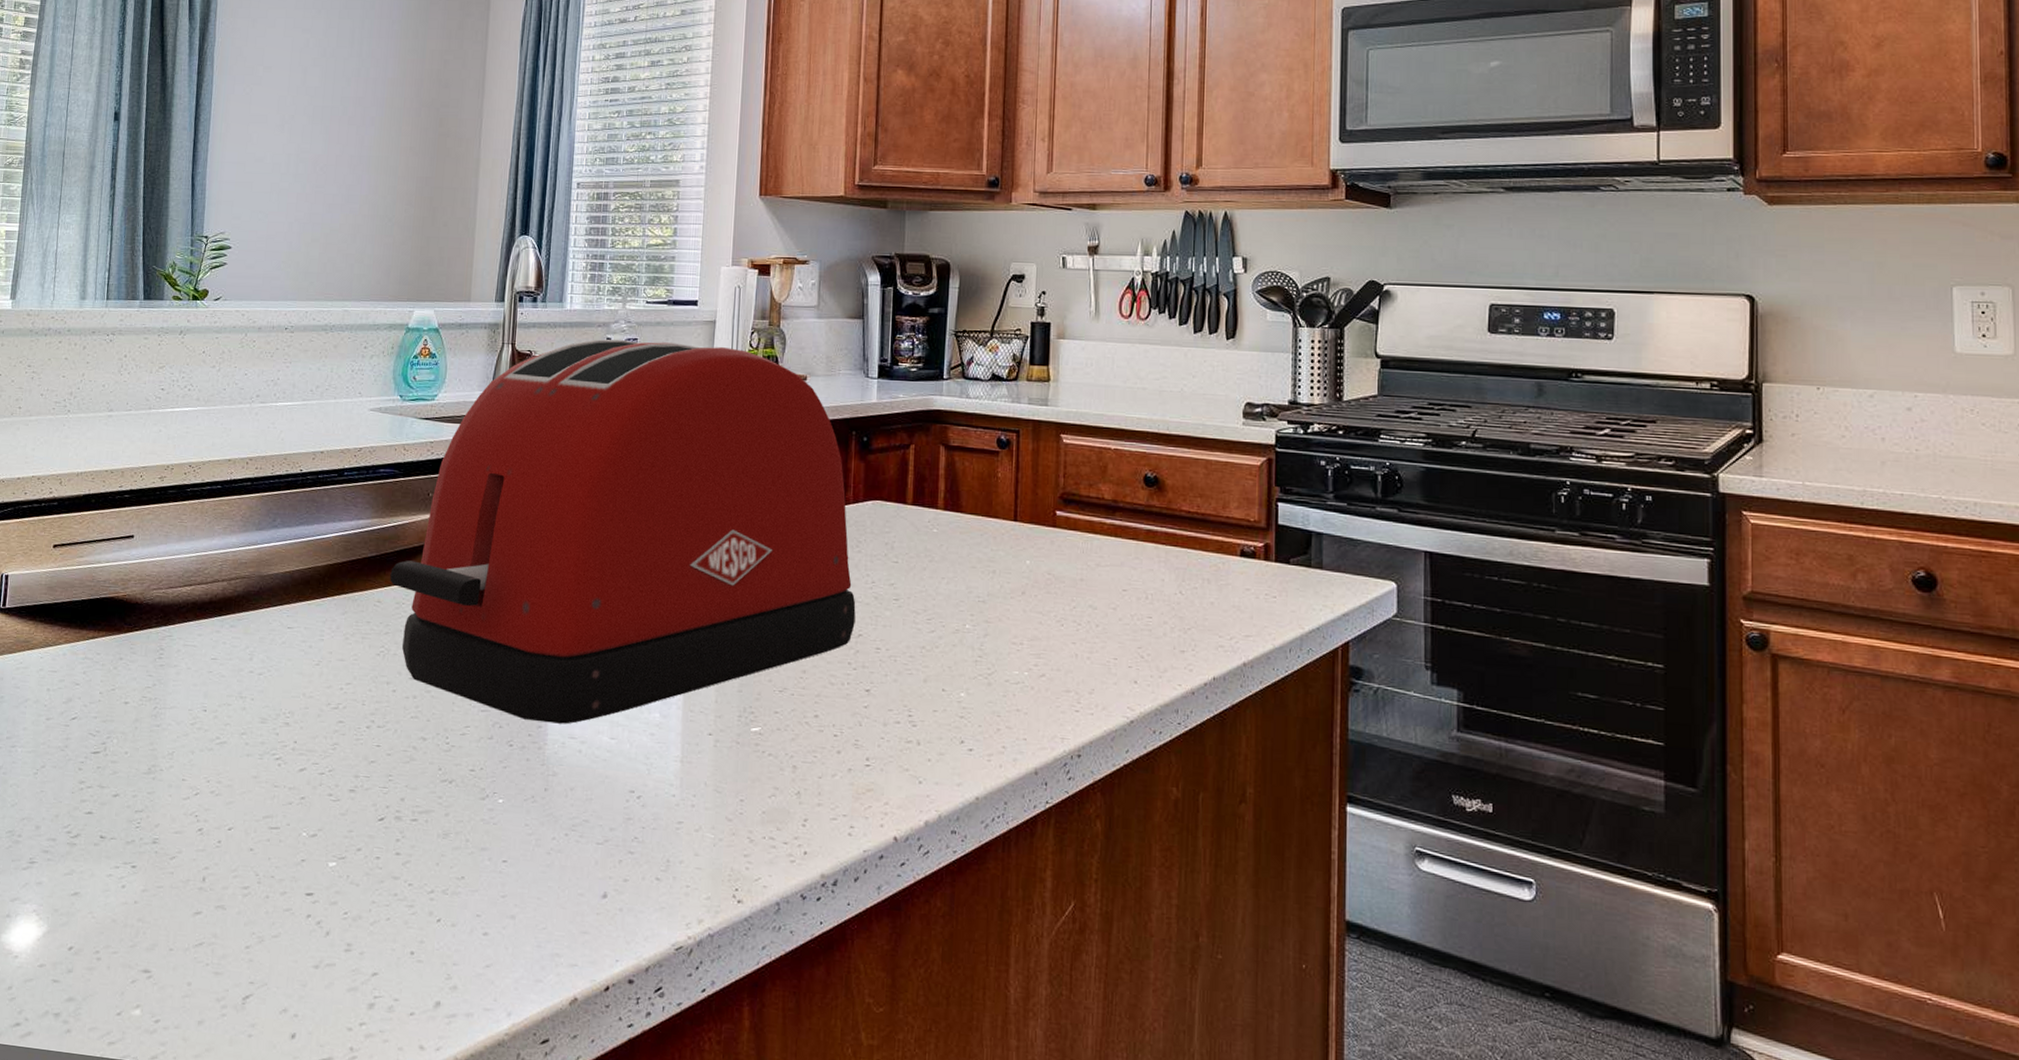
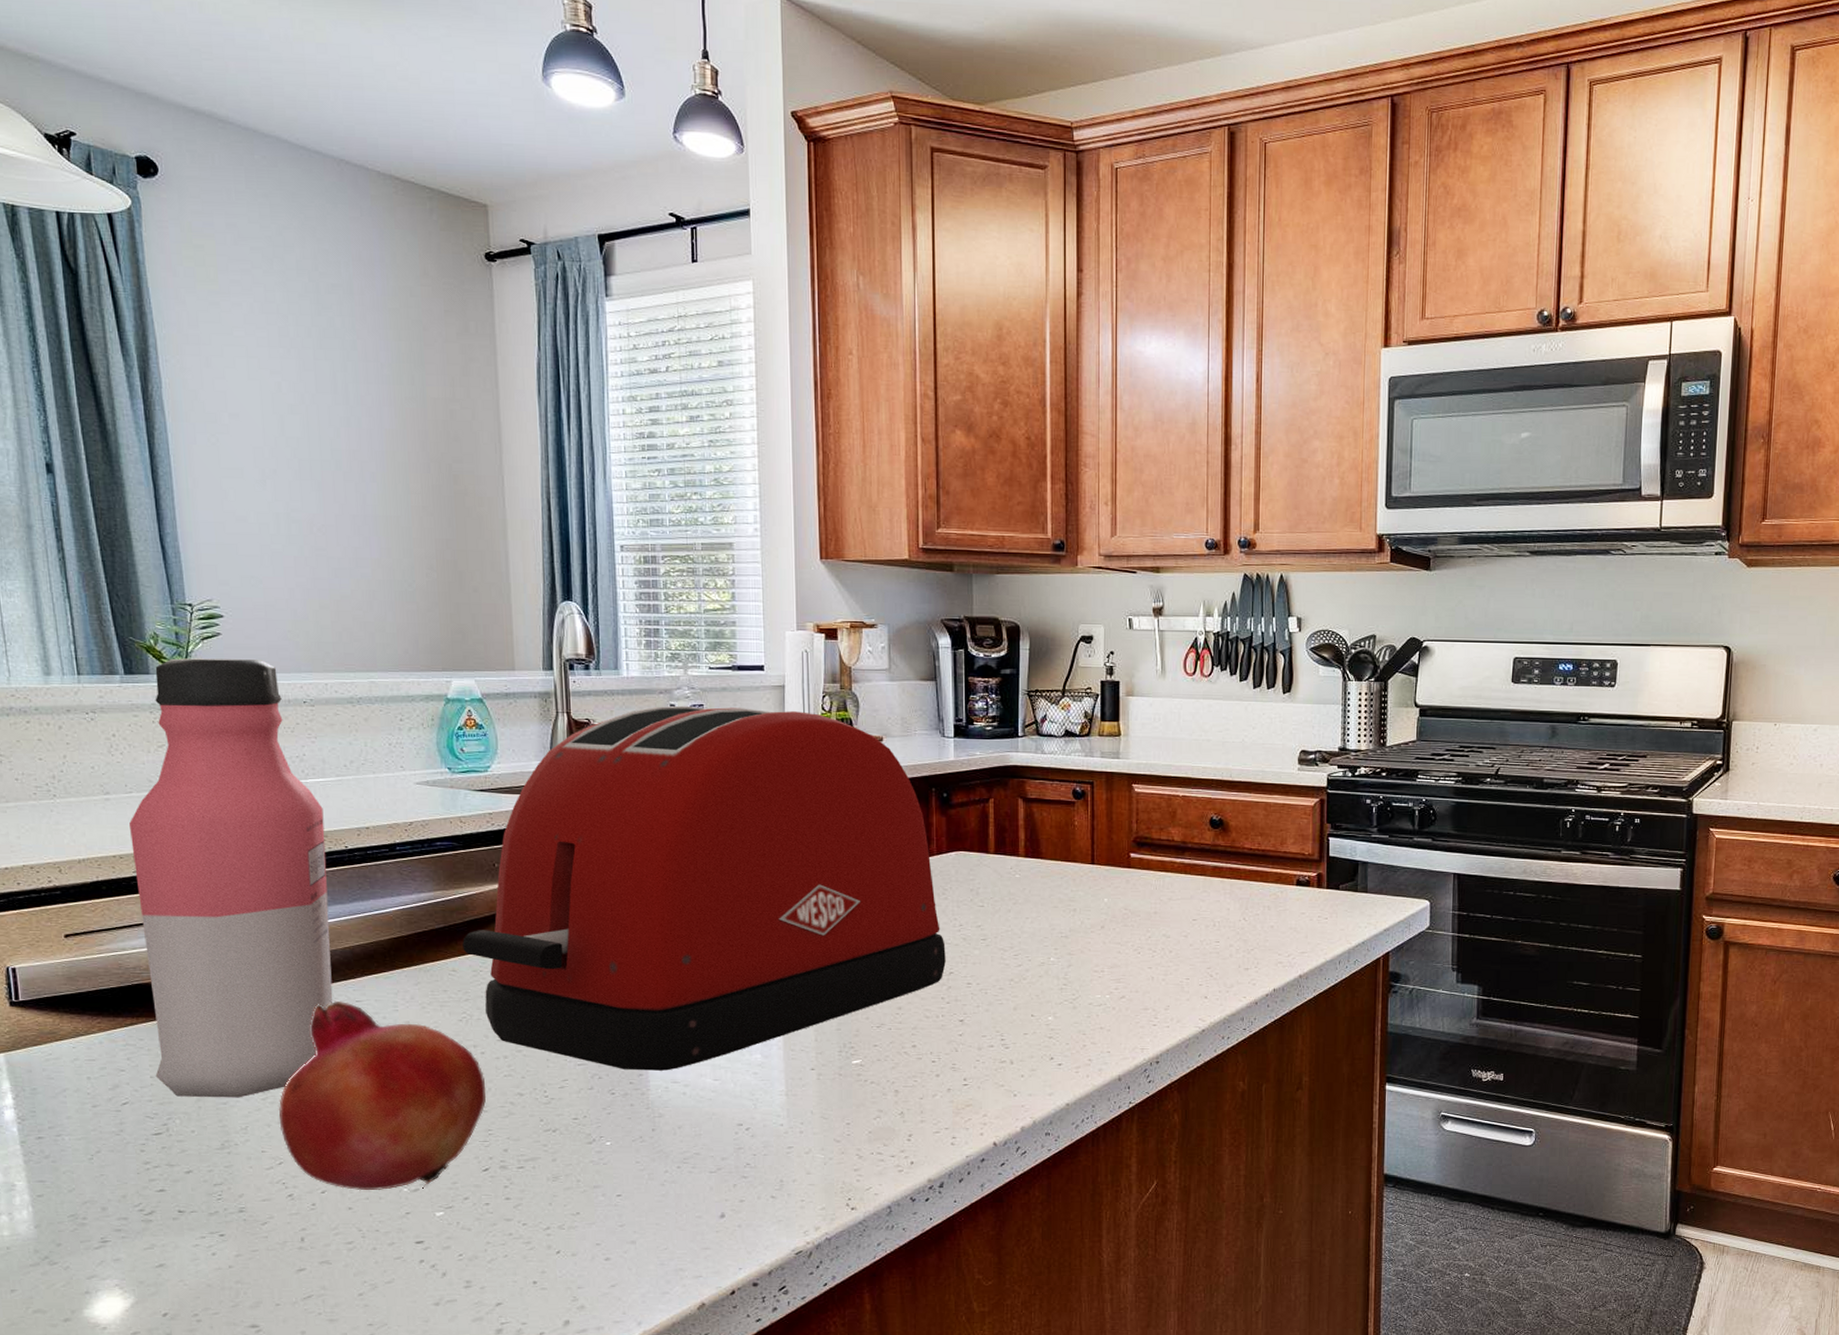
water bottle: none [104,285,287,721] -> present [129,658,334,1098]
fruit: none [201,625,393,833] -> present [279,1000,487,1191]

